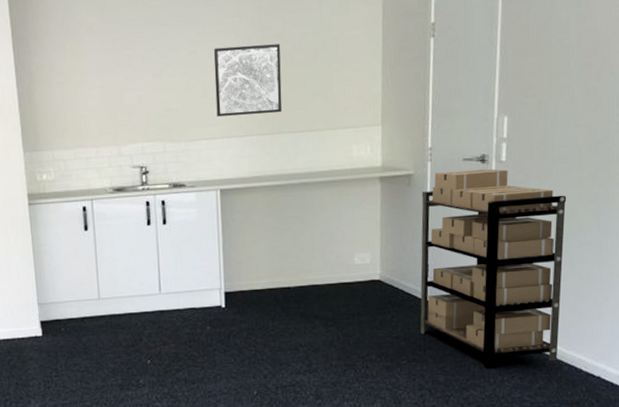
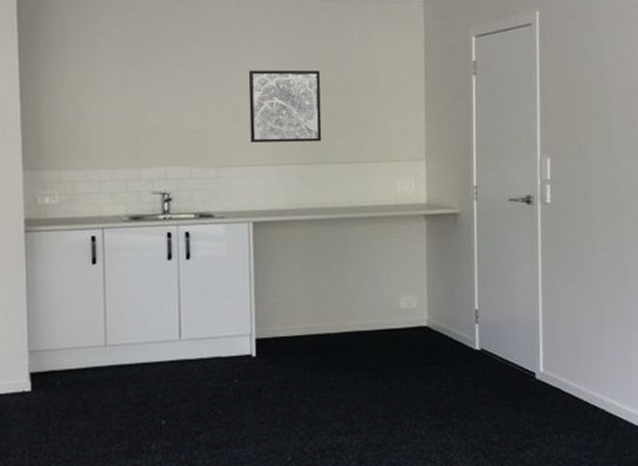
shelving unit: present [420,168,567,368] -> none [468,209,613,425]

